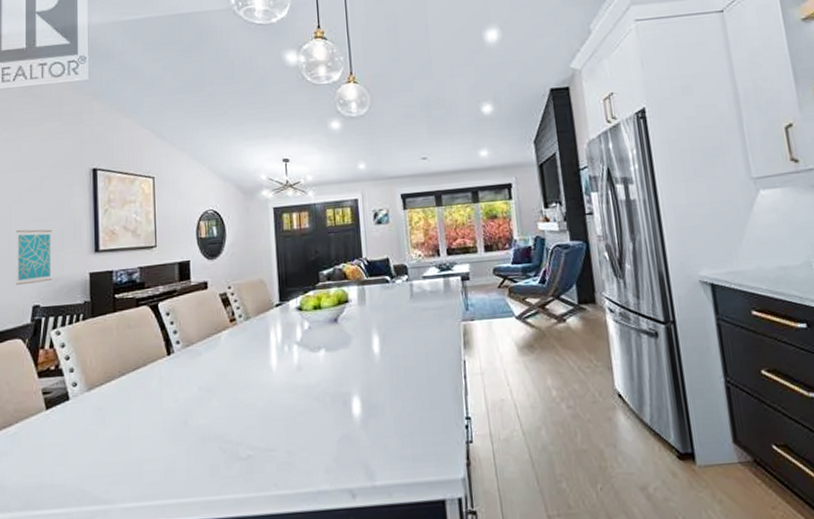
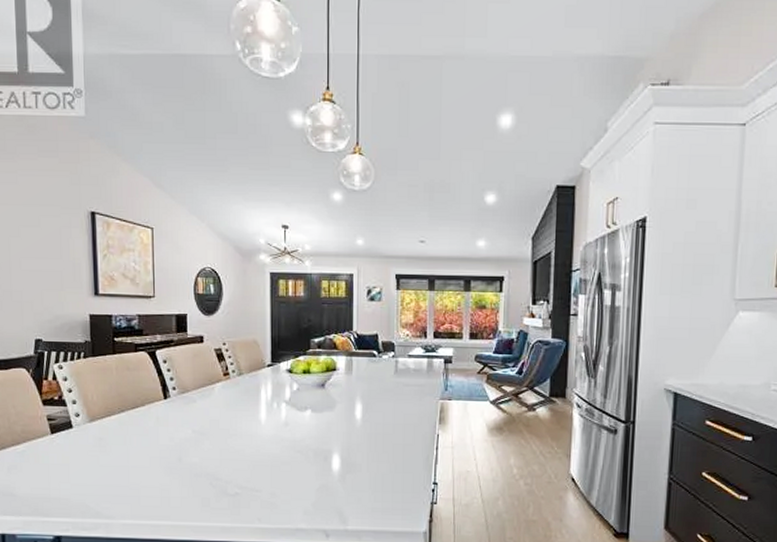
wall art: present [15,229,53,286] -> none [16,265,54,319]

